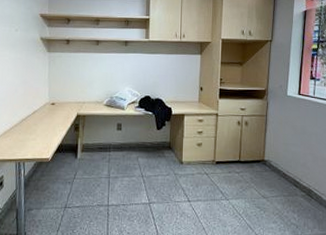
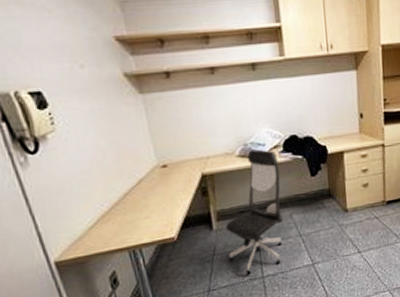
office chair: none [84,102,134,201] -> present [225,149,283,275]

